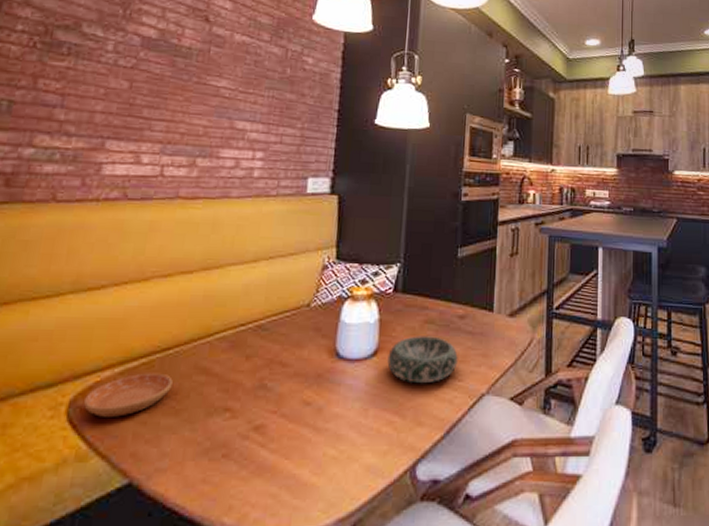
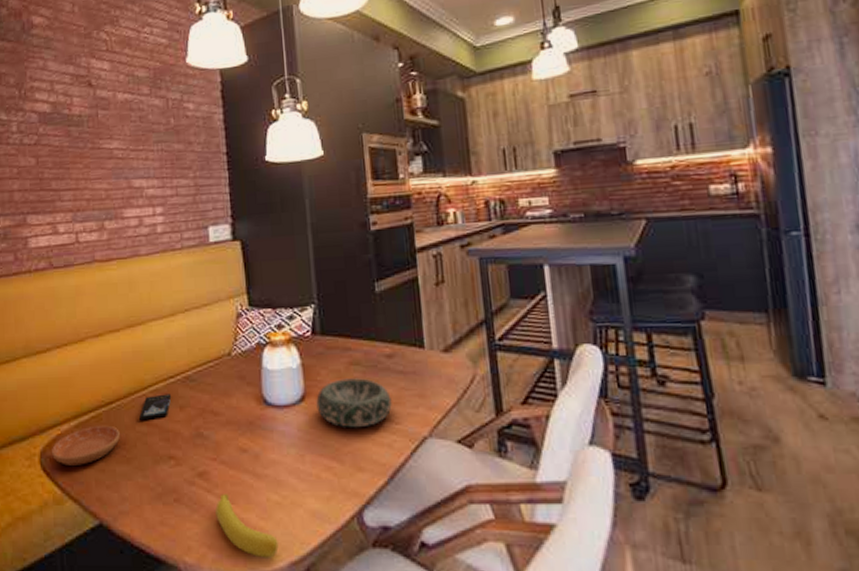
smartphone: none [198,342,239,368] -> present [139,394,172,420]
banana: none [266,449,328,516] -> present [215,494,279,558]

